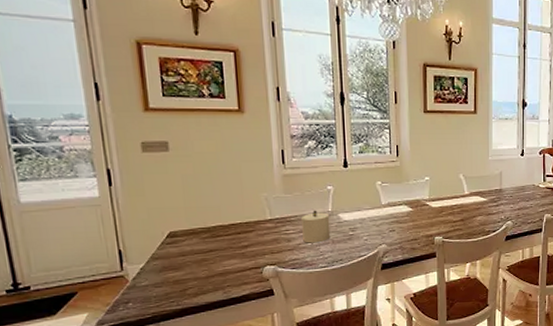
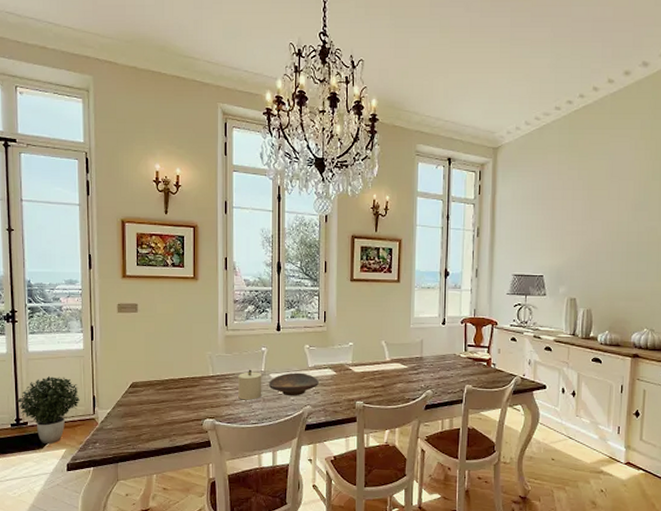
potted plant: none [10,230,101,311] -> present [16,376,80,445]
decorative bowl: none [337,211,395,236] -> present [268,372,320,397]

